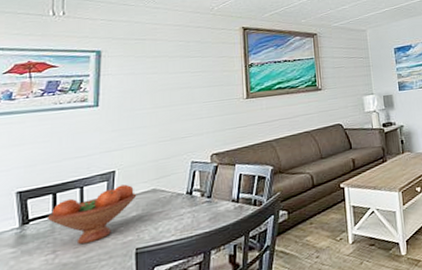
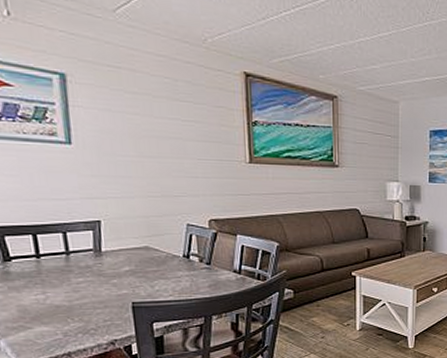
fruit bowl: present [46,184,137,245] -> none [30,237,128,290]

